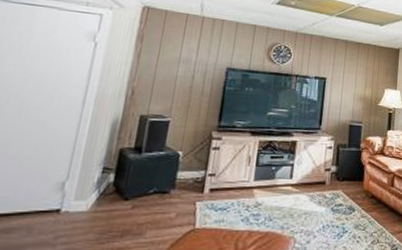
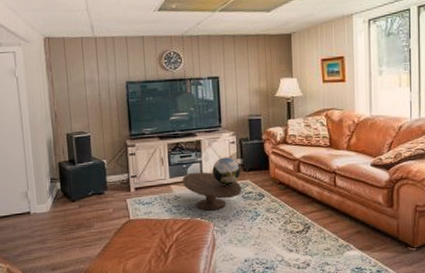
coffee table: none [267,176,333,223] -> present [182,172,242,211]
decorative sphere: none [303,162,334,195] -> present [212,157,240,185]

